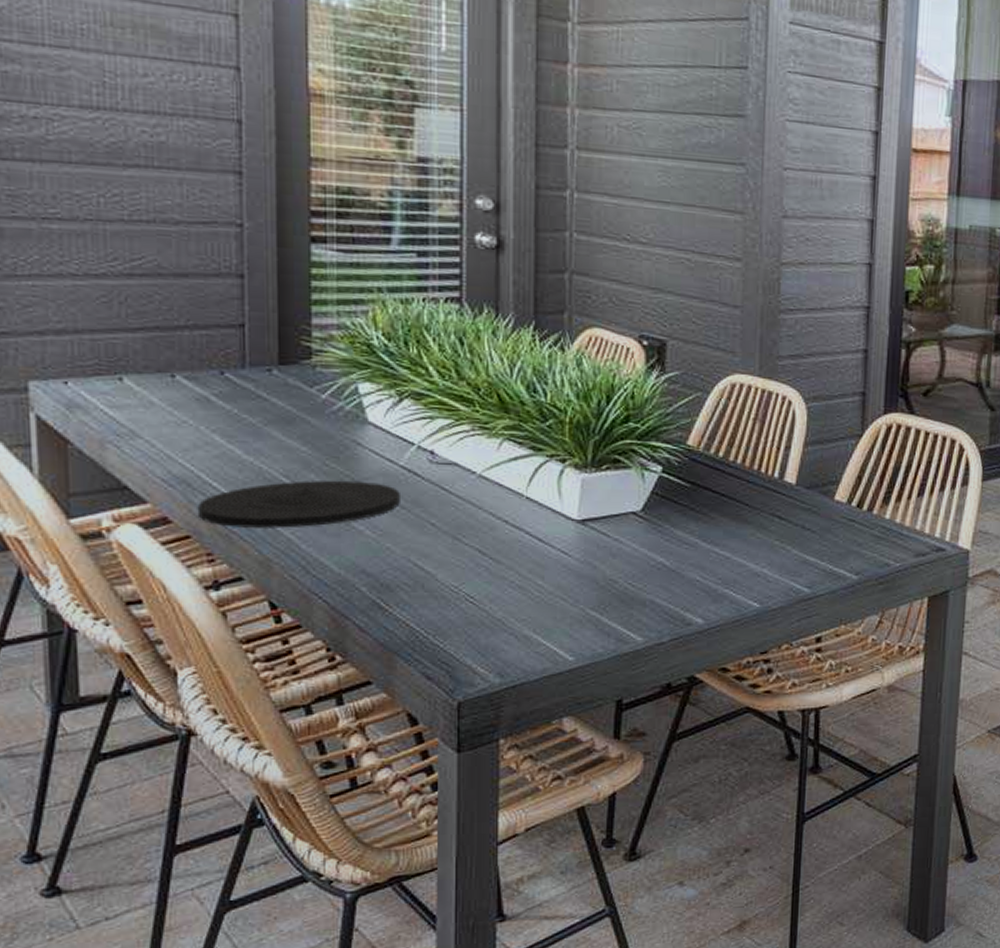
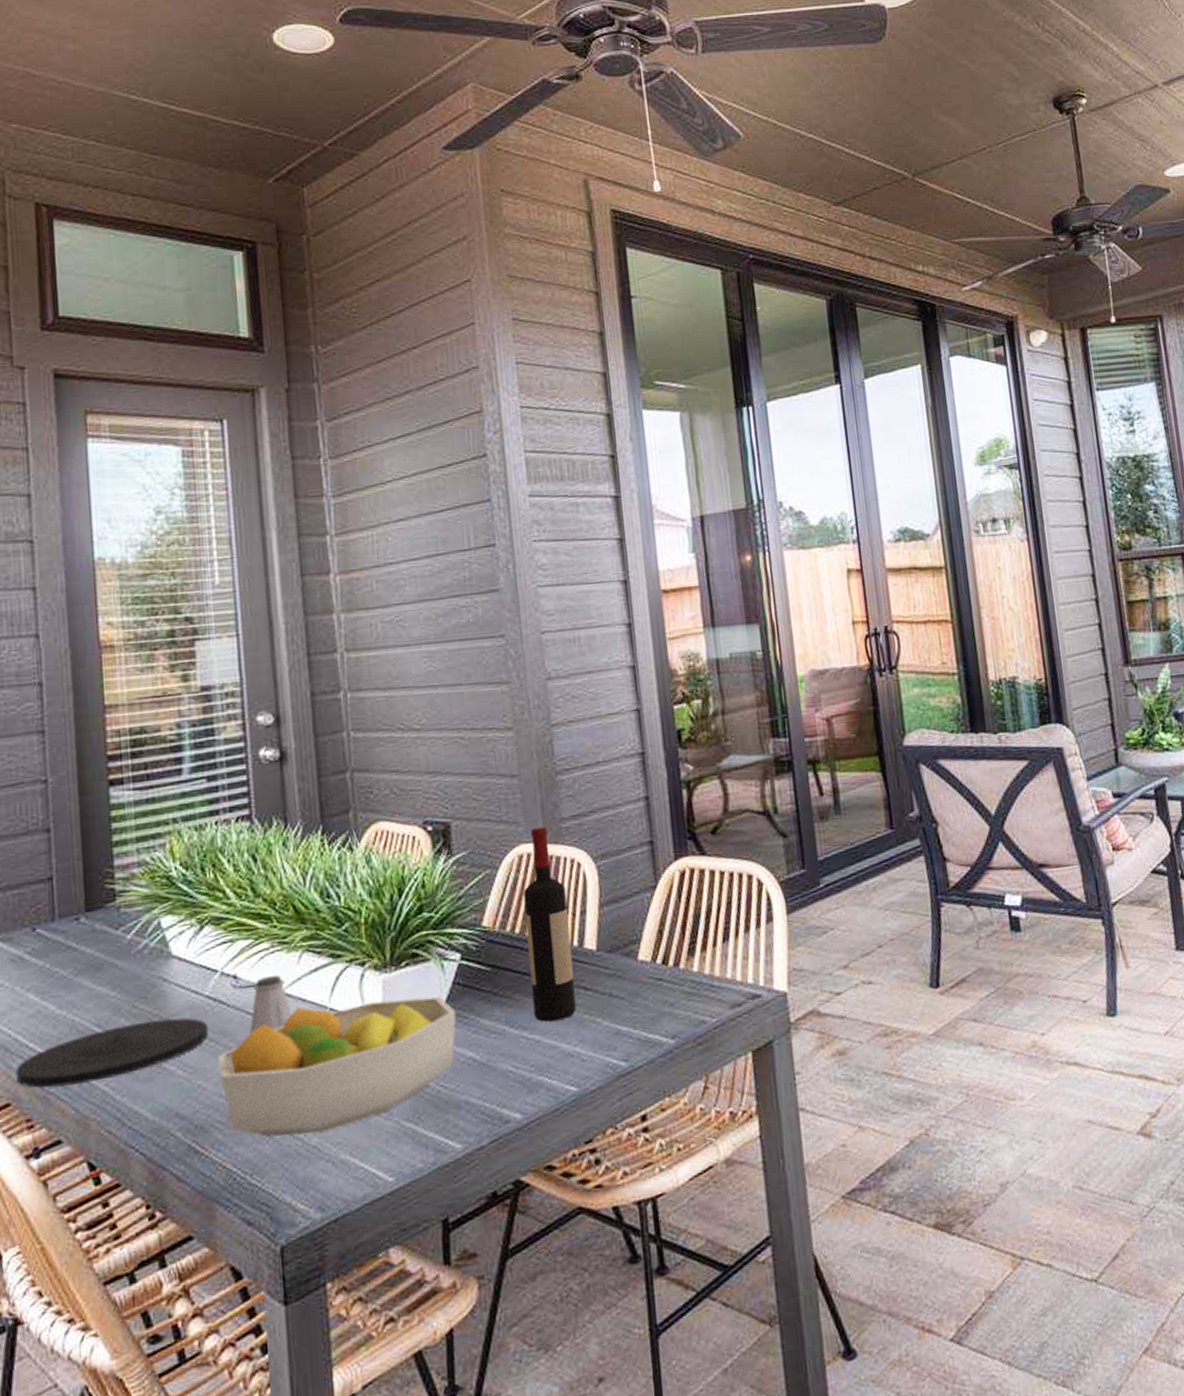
fruit bowl: none [409,490,652,608] -> present [218,996,457,1137]
saltshaker: none [443,457,487,509] -> present [249,975,292,1035]
wine bottle: none [727,360,773,542] -> present [523,826,576,1022]

